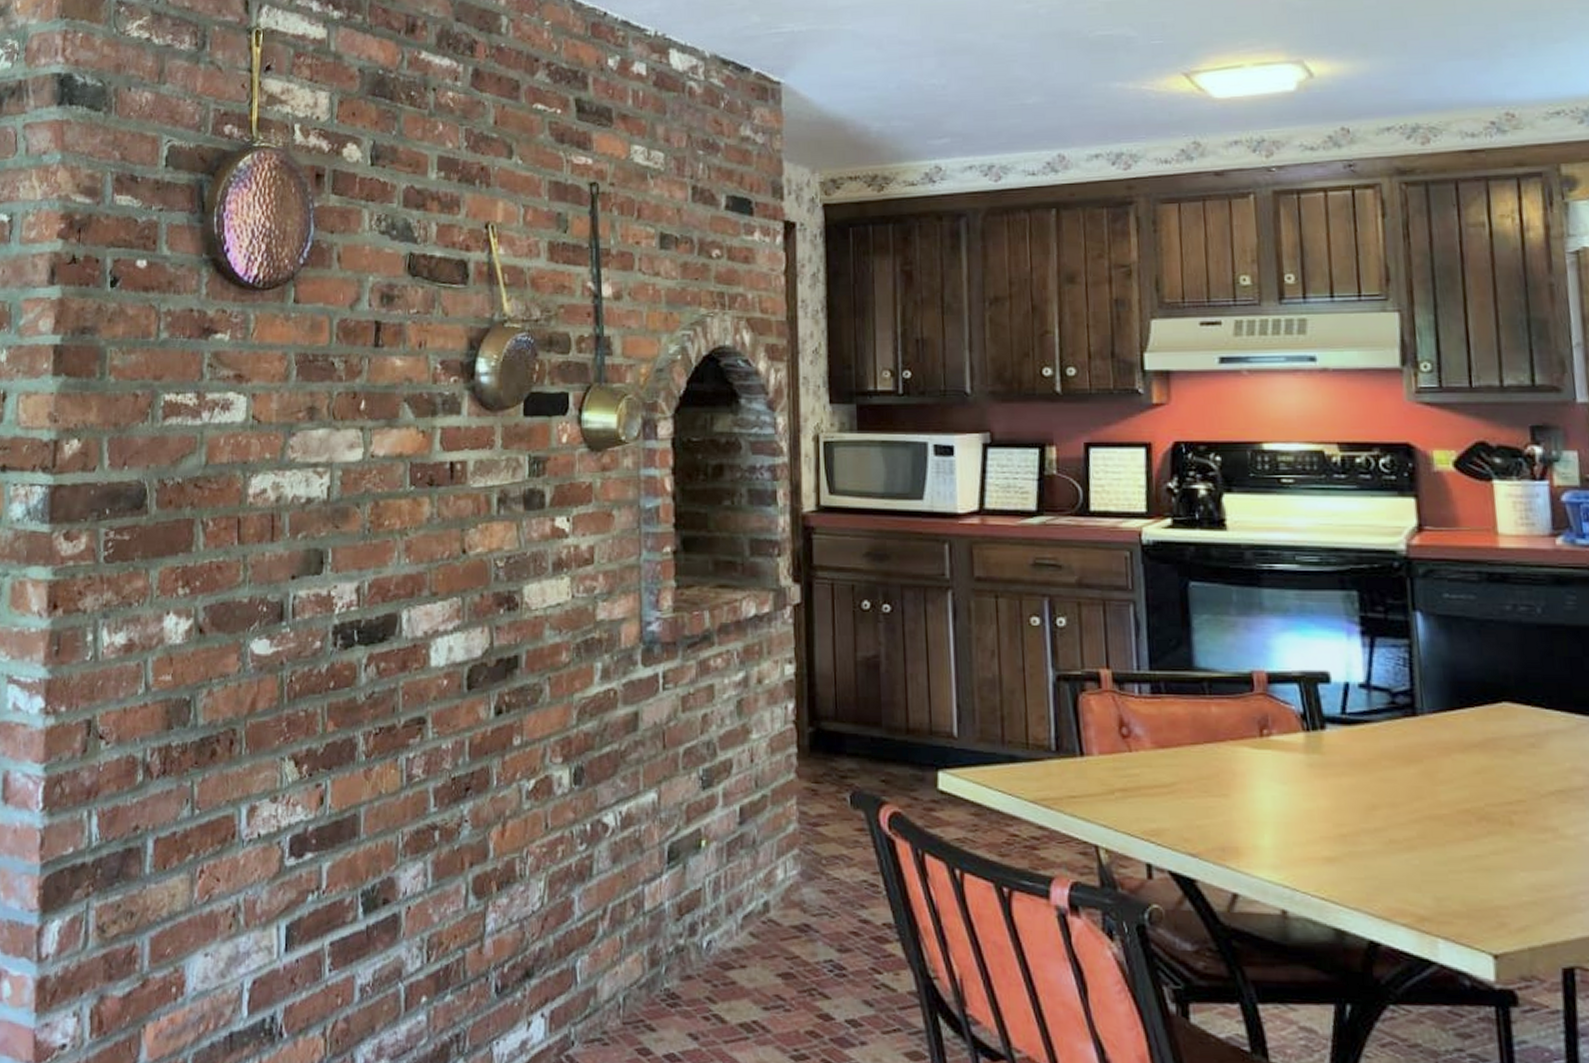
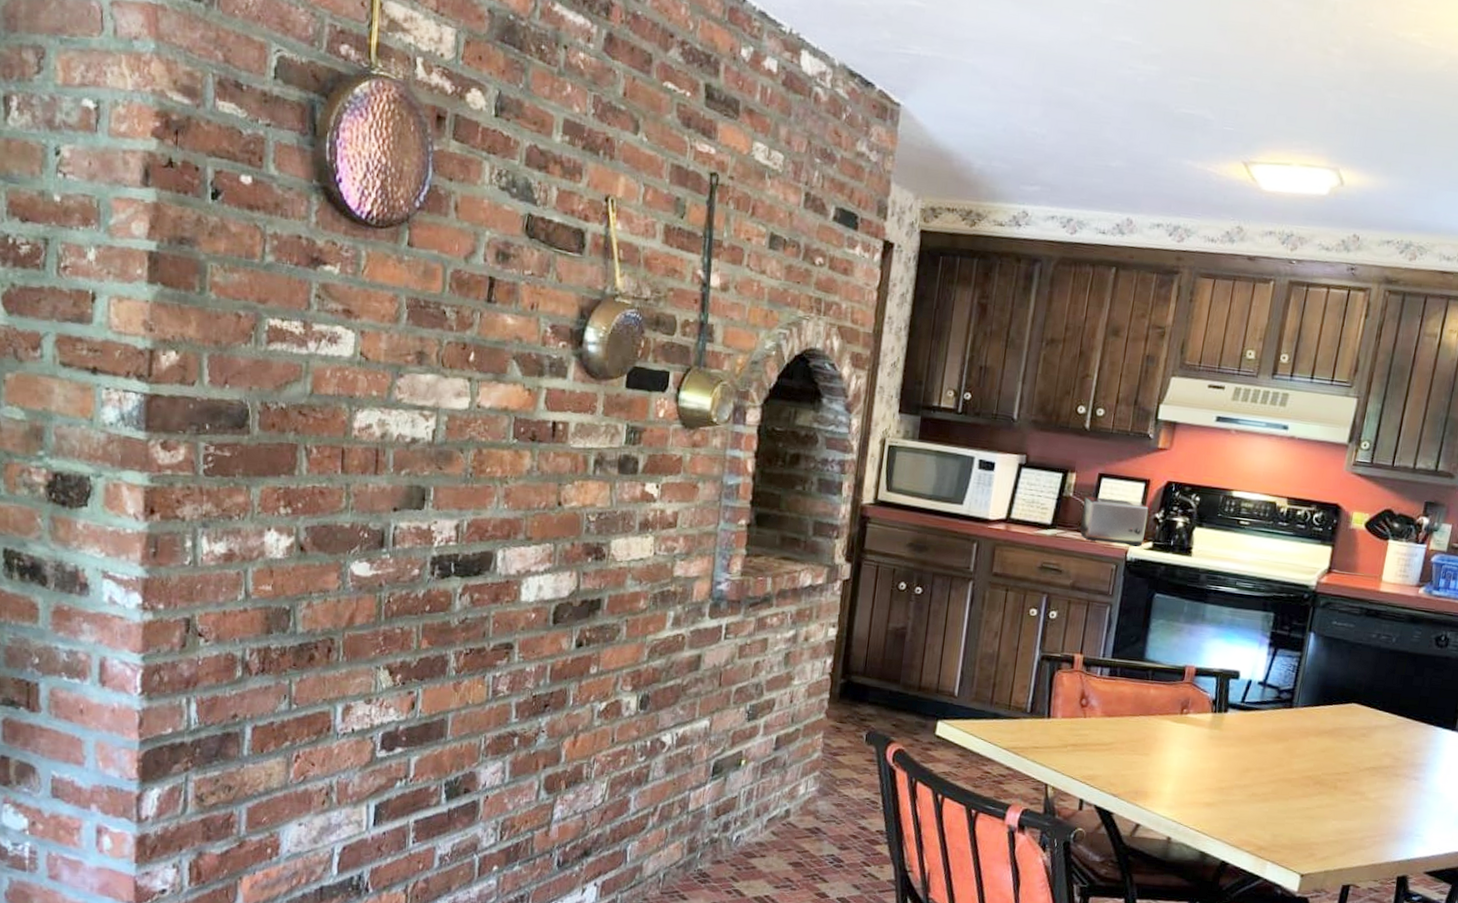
toaster: none [1071,471,1160,526] -> present [1079,496,1149,547]

